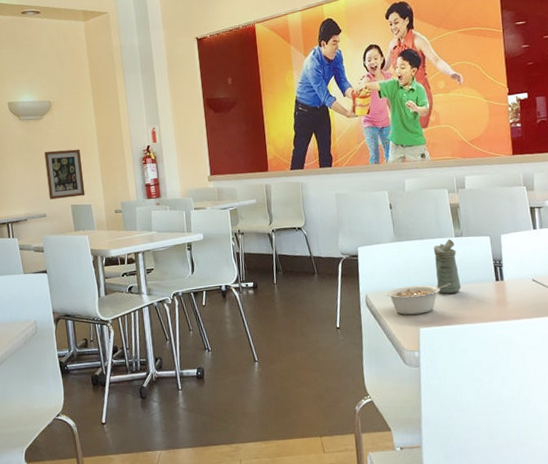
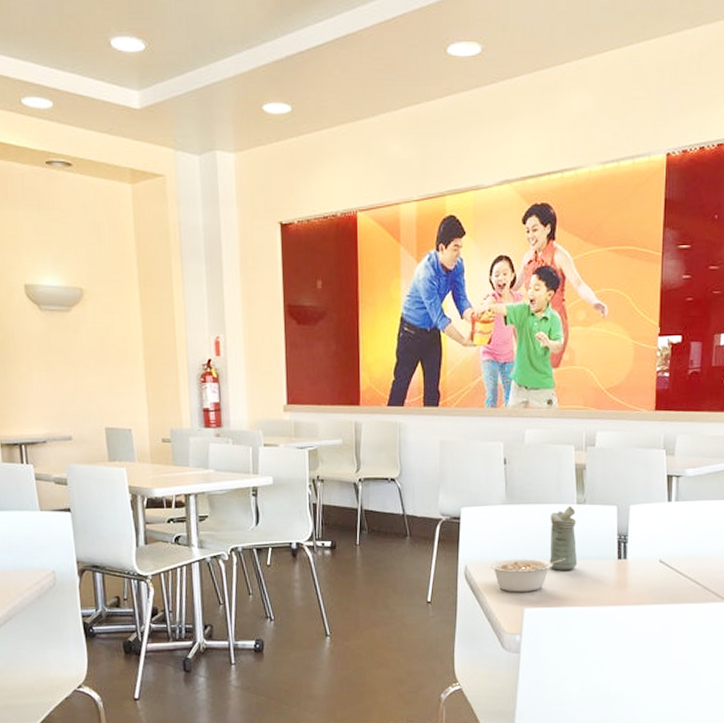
wall art: present [44,149,85,200] -> none [72,354,125,418]

